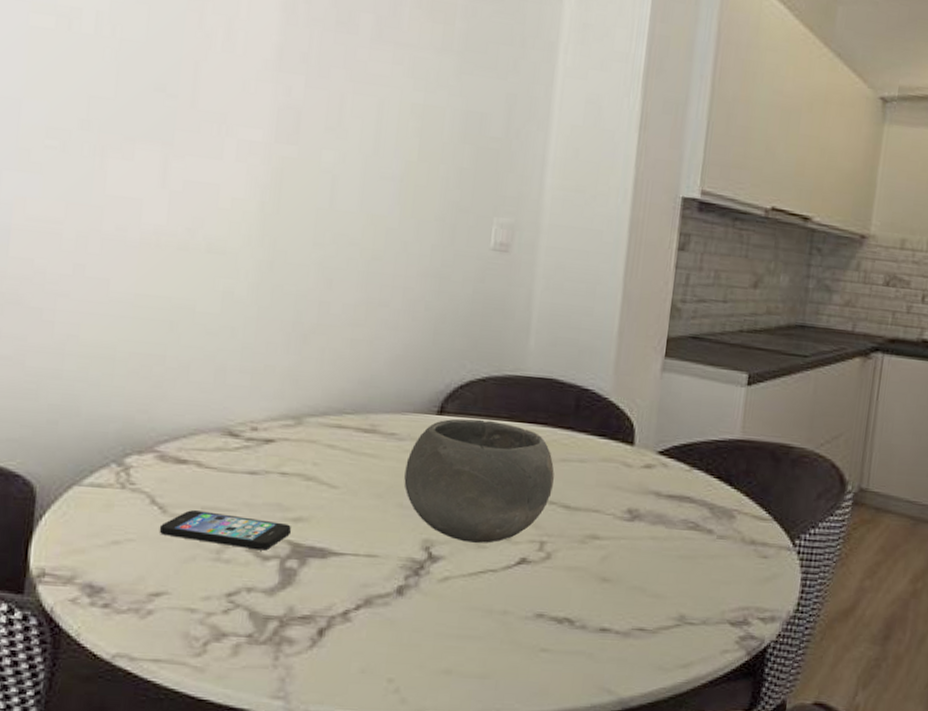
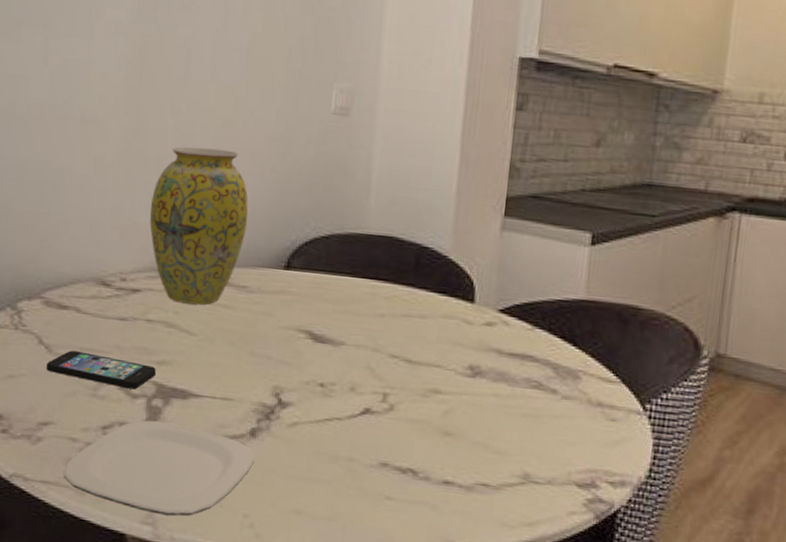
plate: none [178,583,402,687] -> present [62,420,255,516]
vase: none [286,282,399,455] -> present [150,147,249,305]
bowl: present [404,418,555,543] -> none [255,273,396,393]

